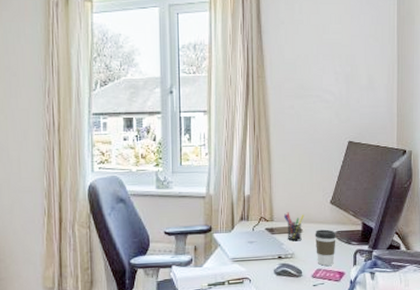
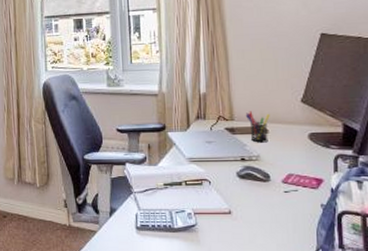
coffee cup: present [315,229,336,266] -> none [283,130,311,171]

